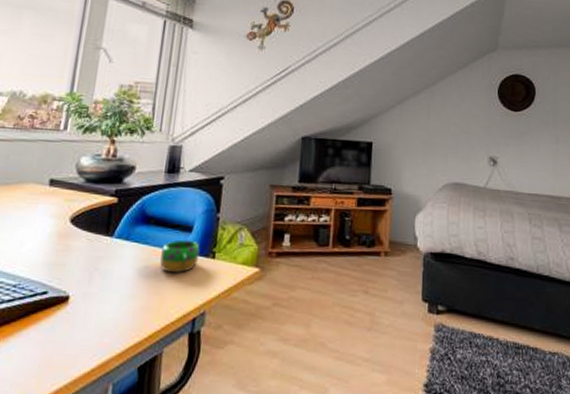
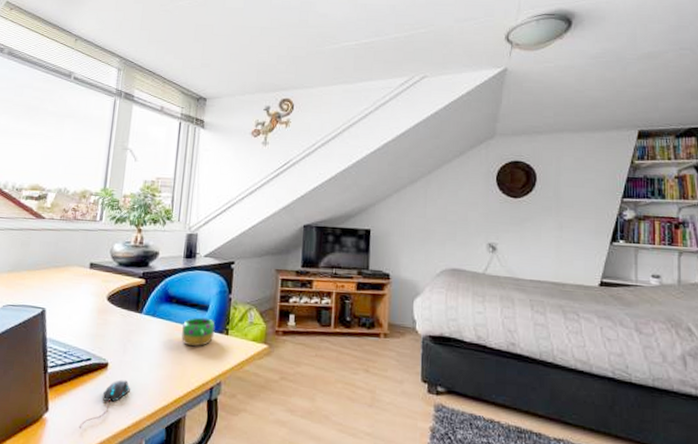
mouse: none [29,315,96,377] -> present [78,380,130,429]

